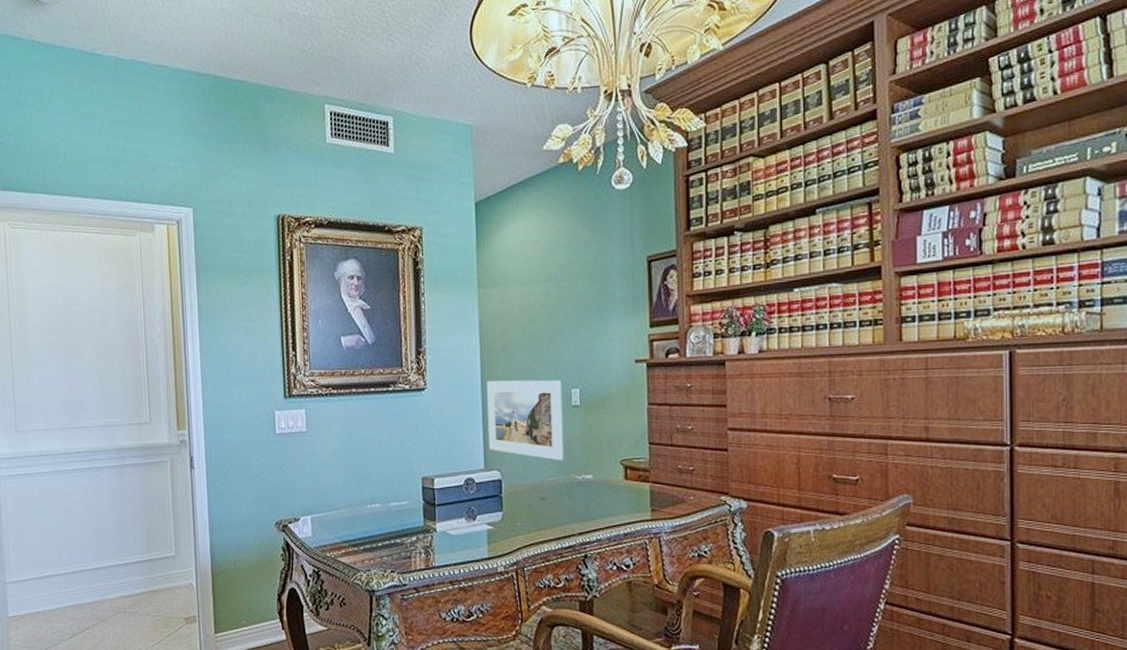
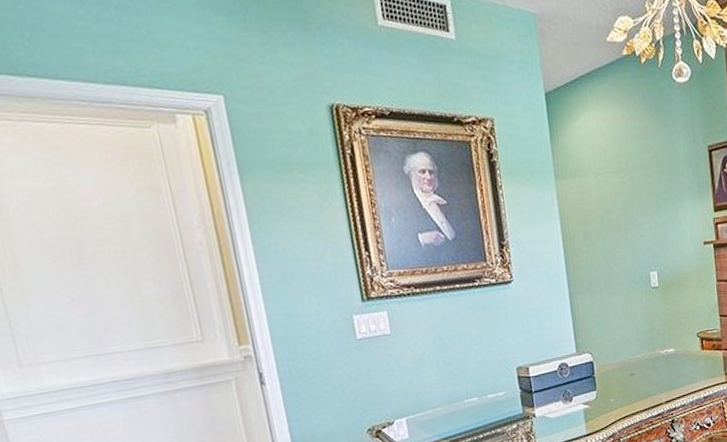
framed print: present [487,380,564,461] -> none [572,264,648,339]

